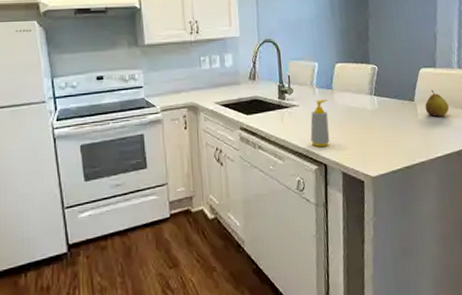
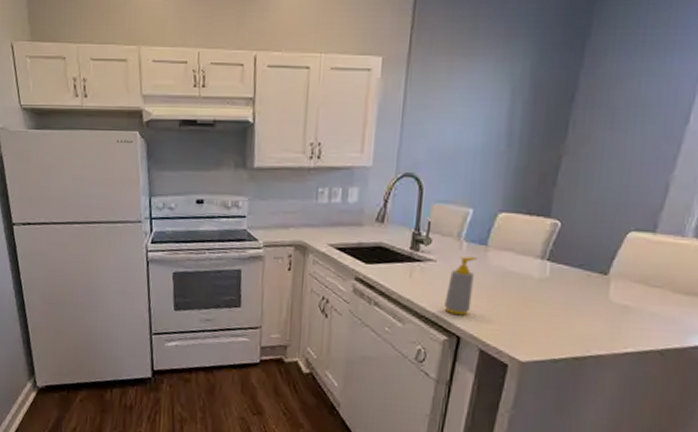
fruit: present [425,90,450,117] -> none [623,263,664,302]

